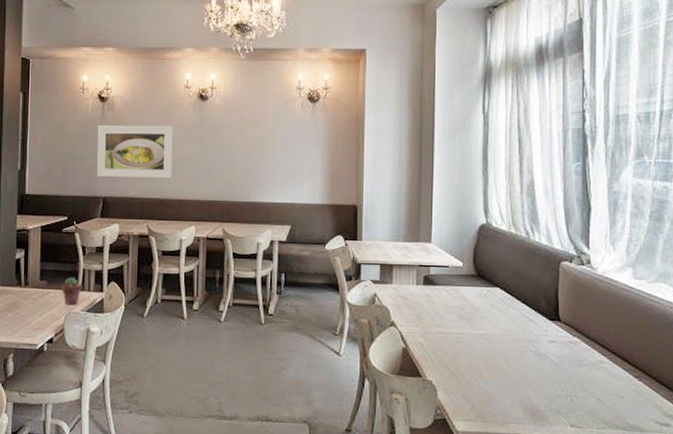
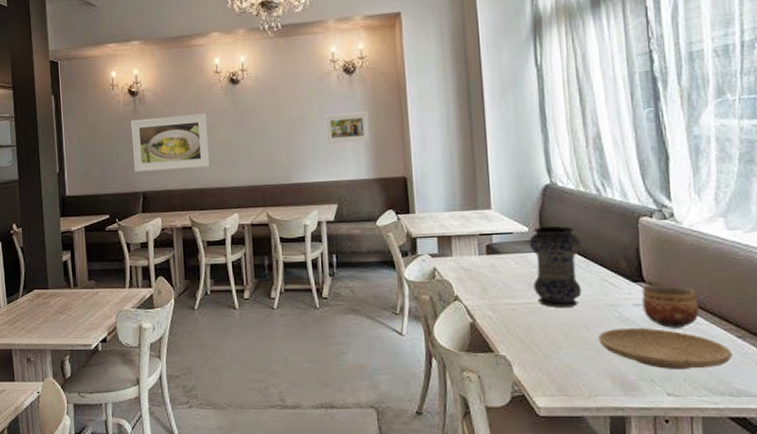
potted succulent: present [62,277,82,305] -> none [110,275,131,303]
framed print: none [286,139,328,168] -> present [325,111,371,144]
vase: none [462,263,509,339] -> present [529,226,582,307]
plate: none [515,361,630,404] -> present [598,327,733,369]
bowl: none [556,324,605,365] -> present [641,284,700,328]

